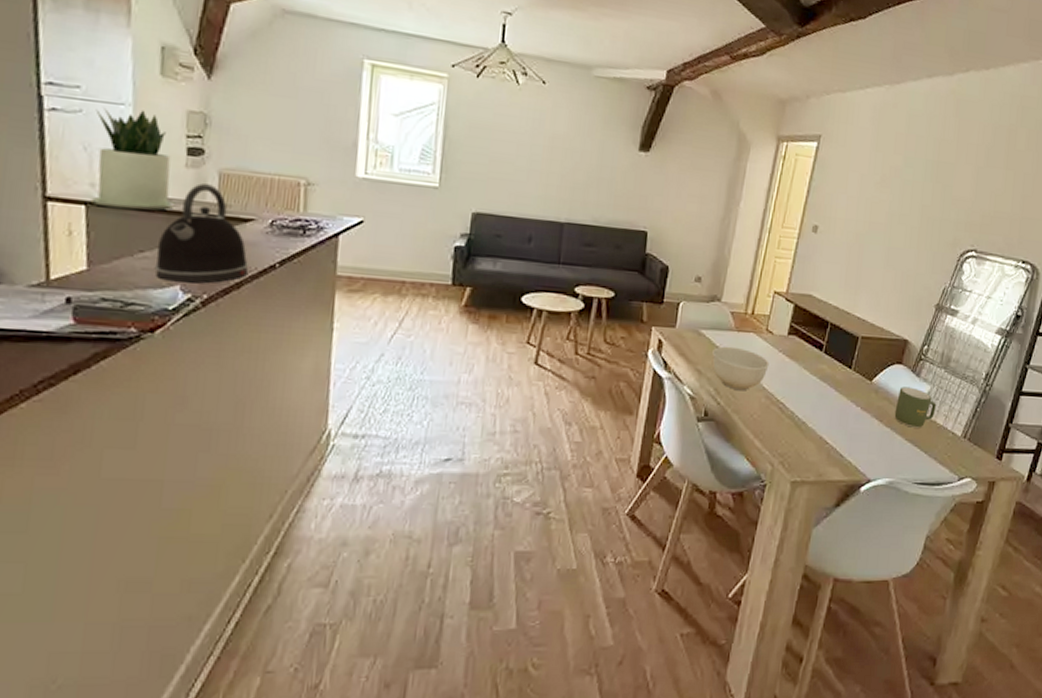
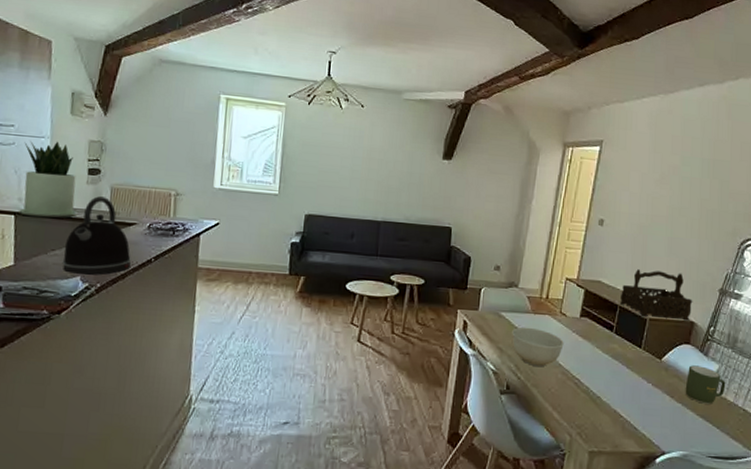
decorative basket: none [832,282,907,339] -> present [620,269,692,321]

